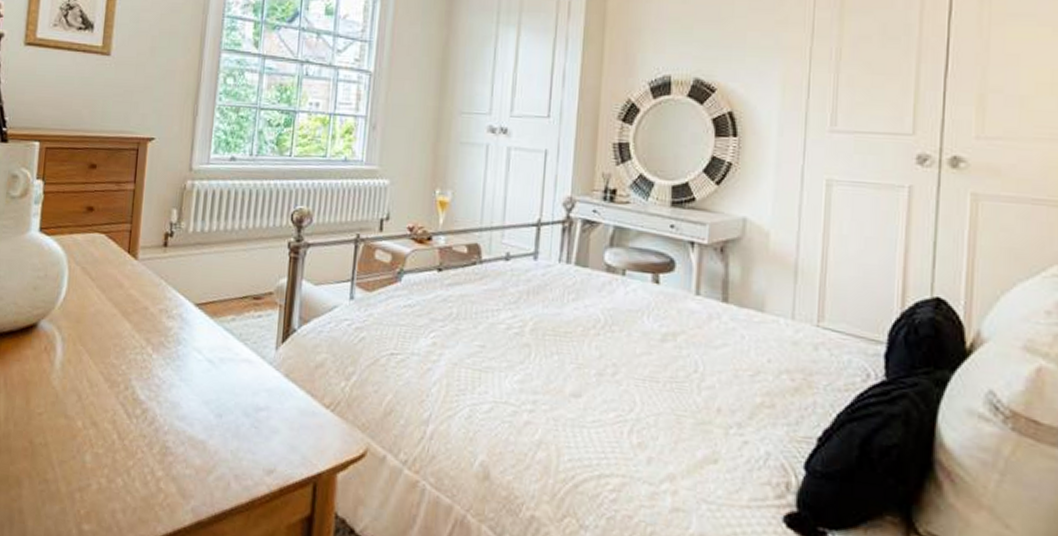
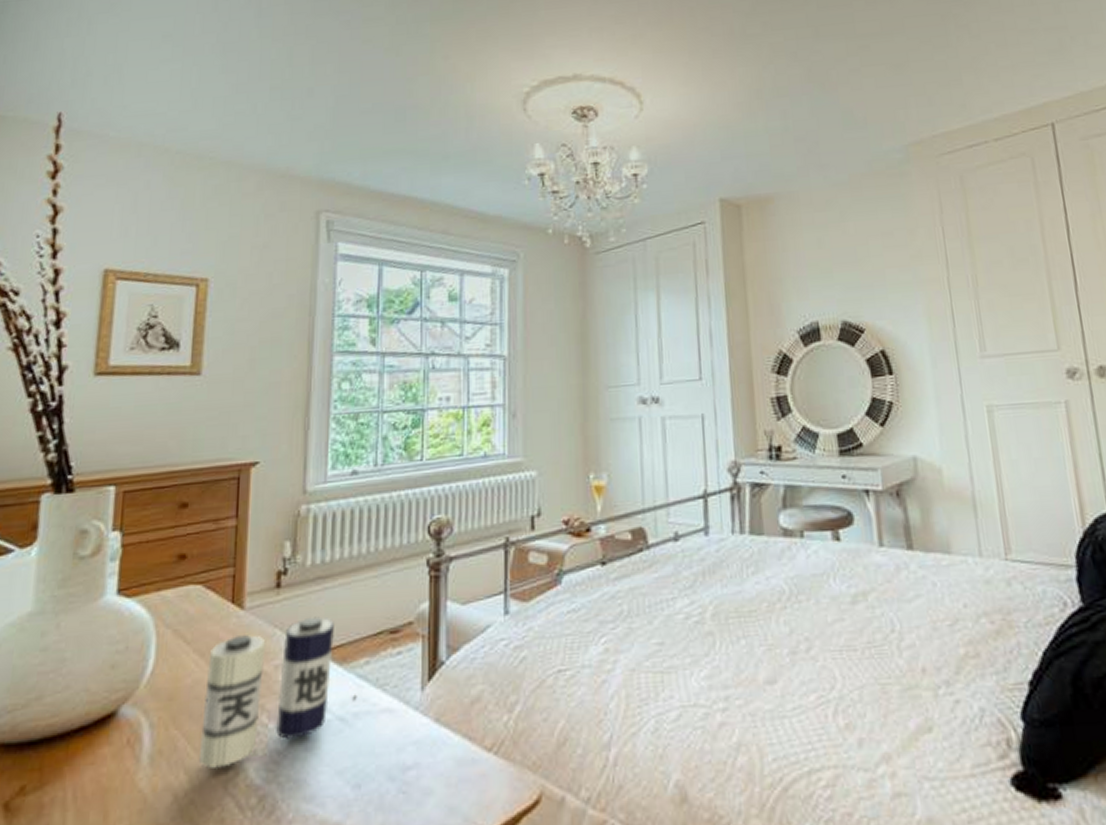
candle: none [97,274,224,382] -> present [198,616,357,768]

